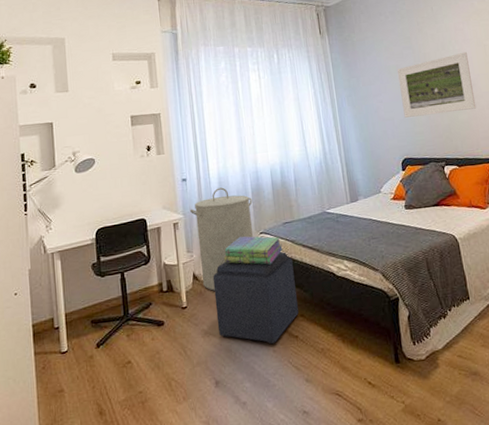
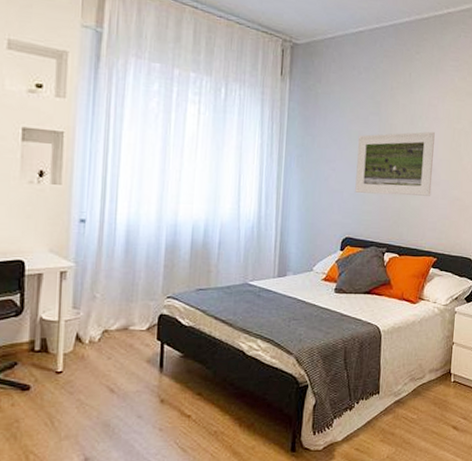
laundry hamper: present [189,187,253,291] -> none [83,237,165,357]
ottoman: present [212,252,299,345] -> none [97,322,200,423]
stack of books: present [224,236,283,265] -> none [118,297,191,334]

